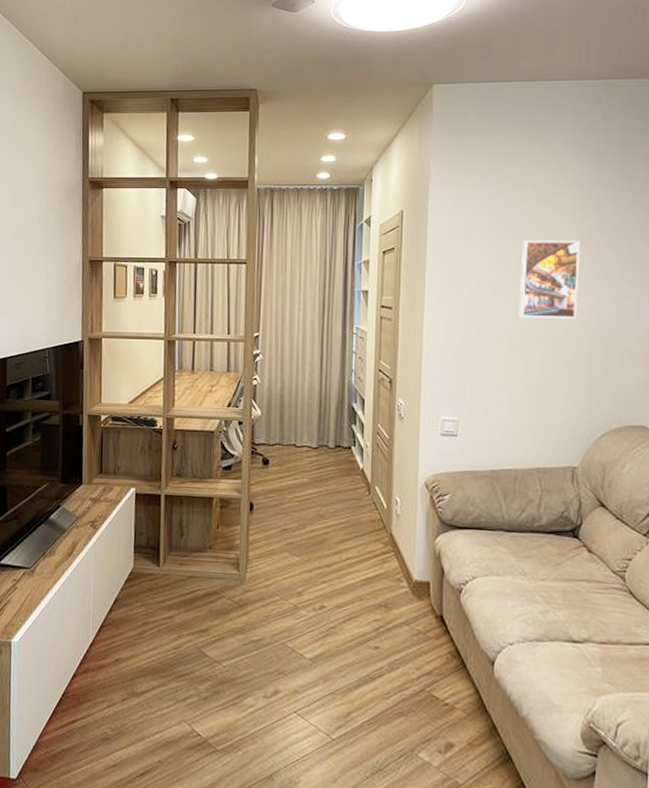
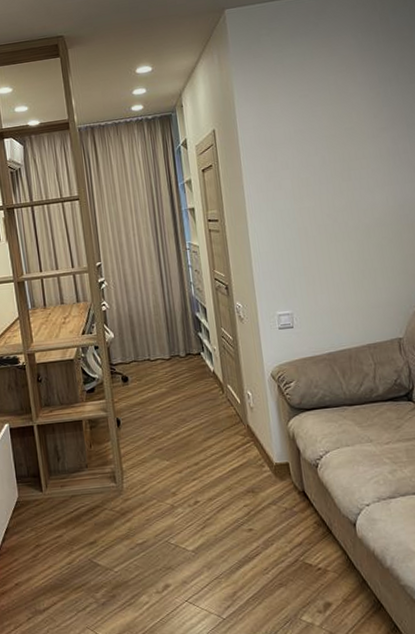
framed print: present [519,240,581,319] -> none [326,134,383,212]

